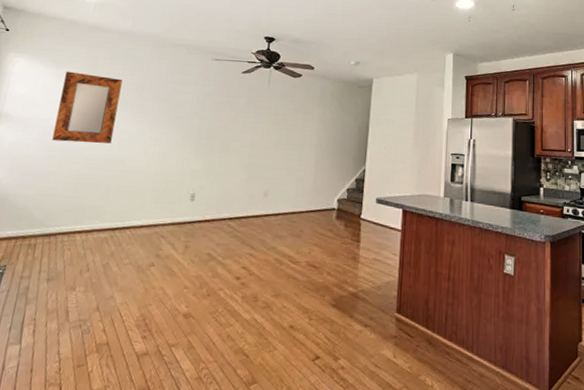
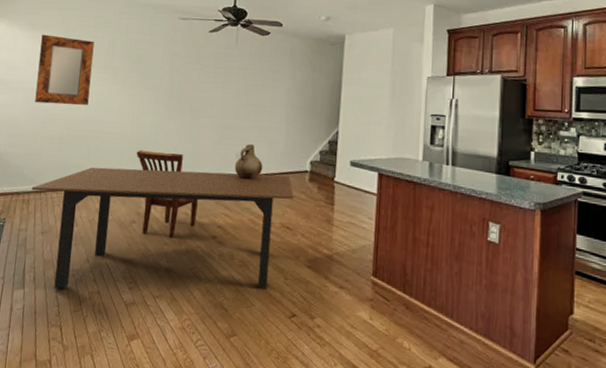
dining table: none [39,207,321,342] -> present [31,167,294,290]
dining chair: none [159,189,223,281] -> present [136,150,198,238]
ceramic jug: none [261,182,291,219] -> present [234,144,263,180]

